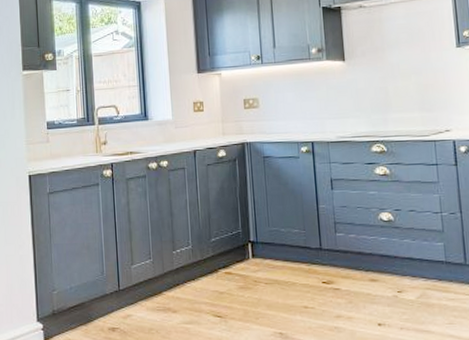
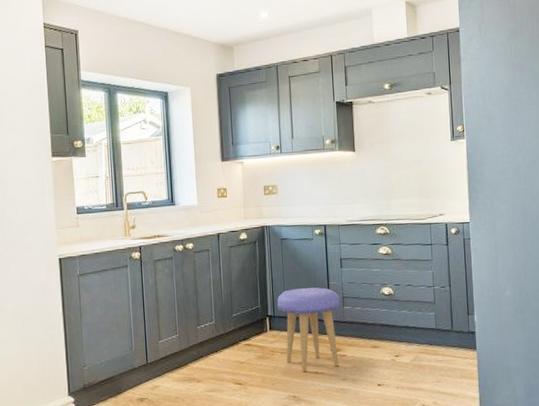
stool: none [260,211,332,306] -> present [277,287,341,372]

